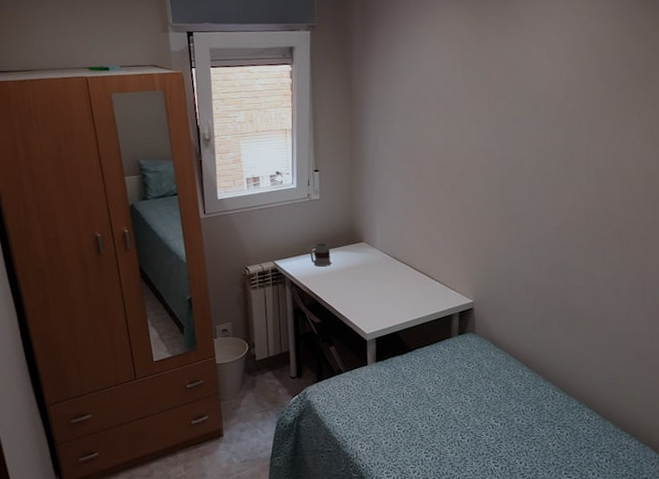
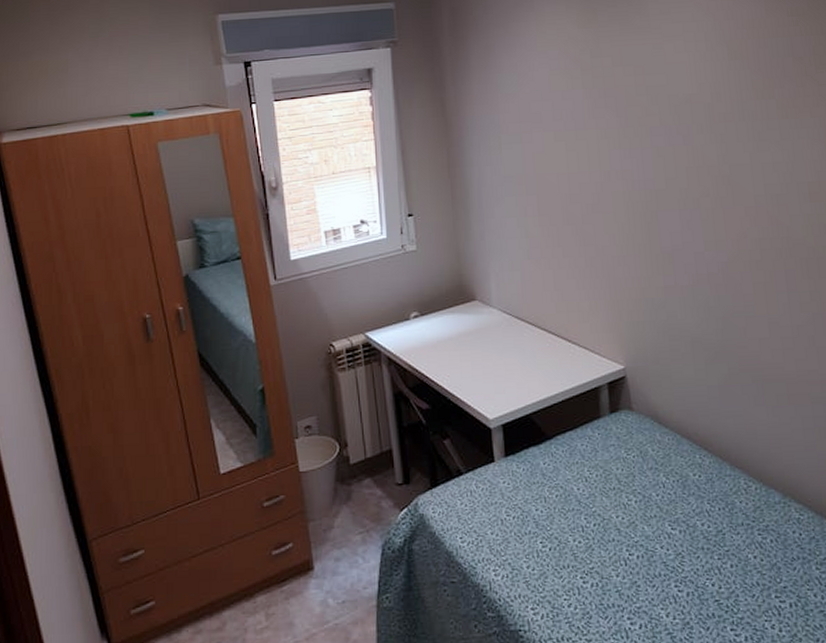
mug: present [309,242,331,267] -> none [408,304,438,336]

